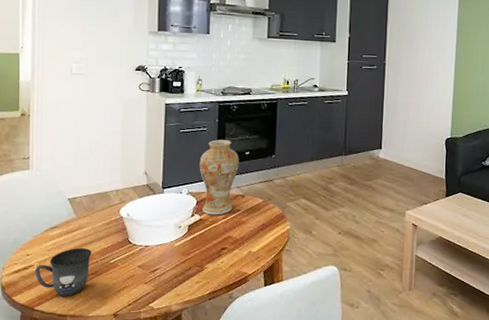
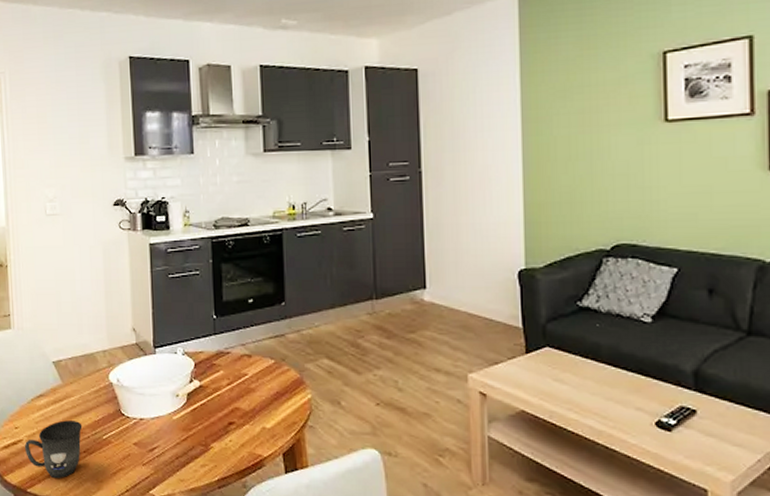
vase: present [199,140,239,215] -> none [194,285,242,381]

